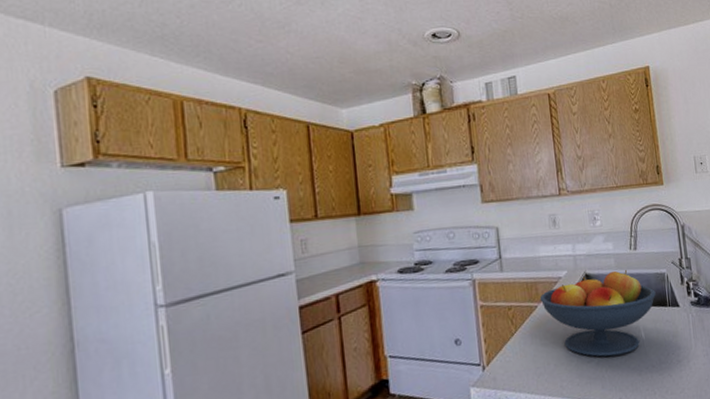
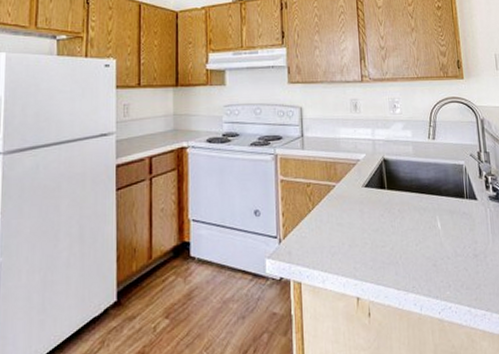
fruit bowl: present [539,270,656,357] -> none [338,158,453,243]

